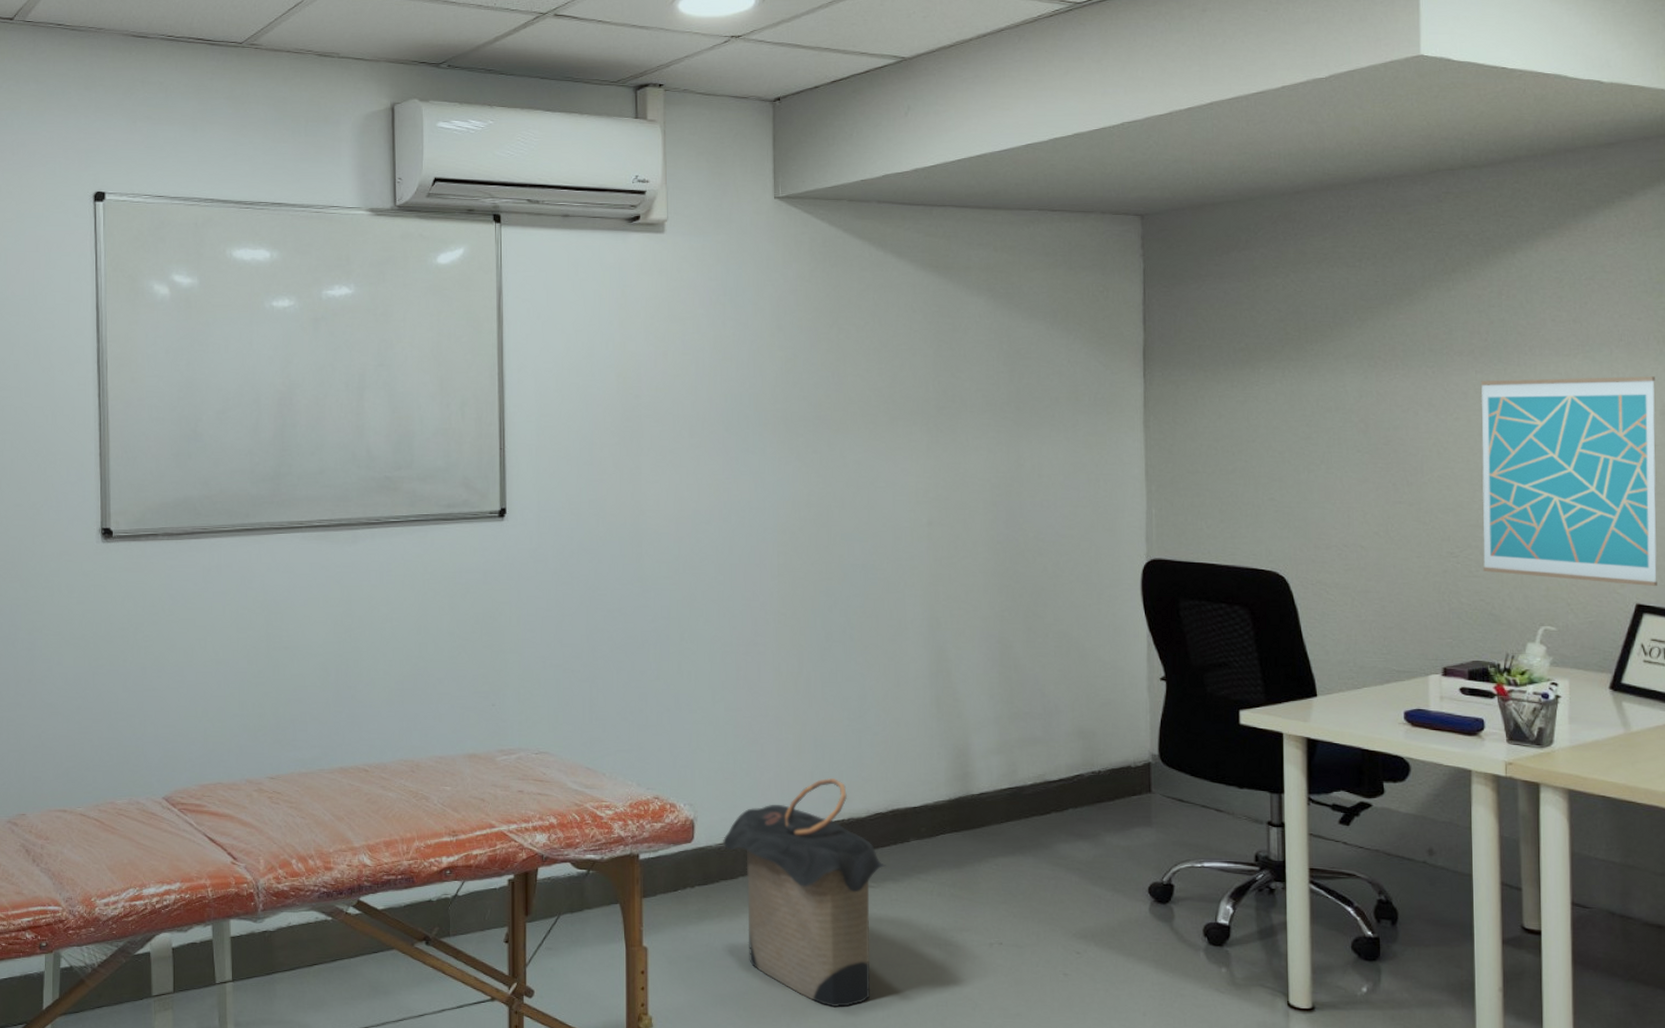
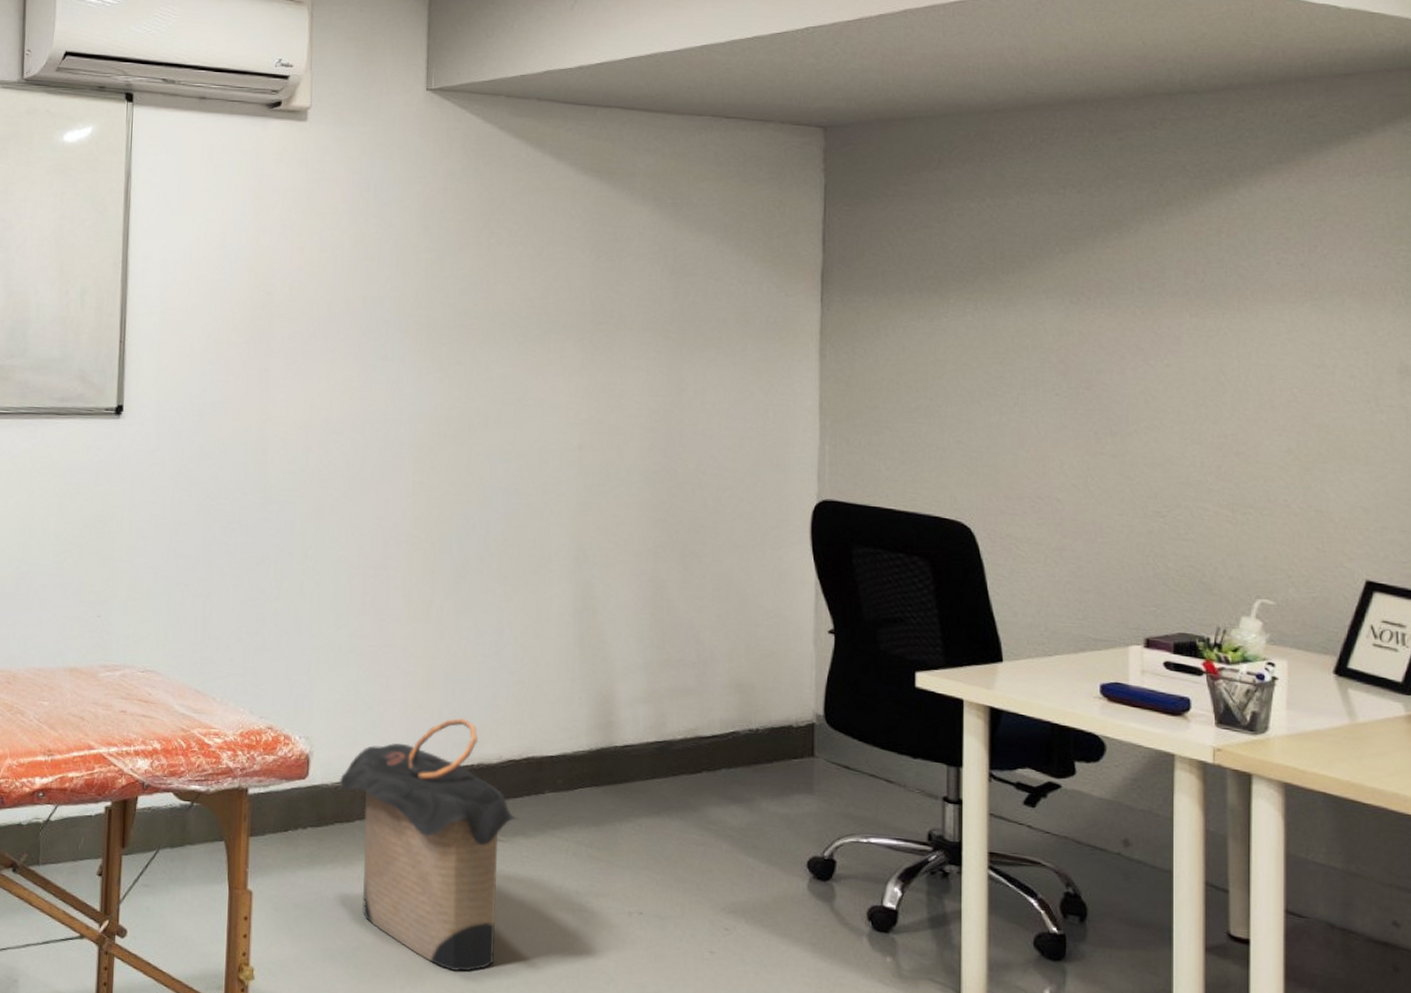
wall art: present [1480,376,1657,587] -> none [1192,325,1392,563]

